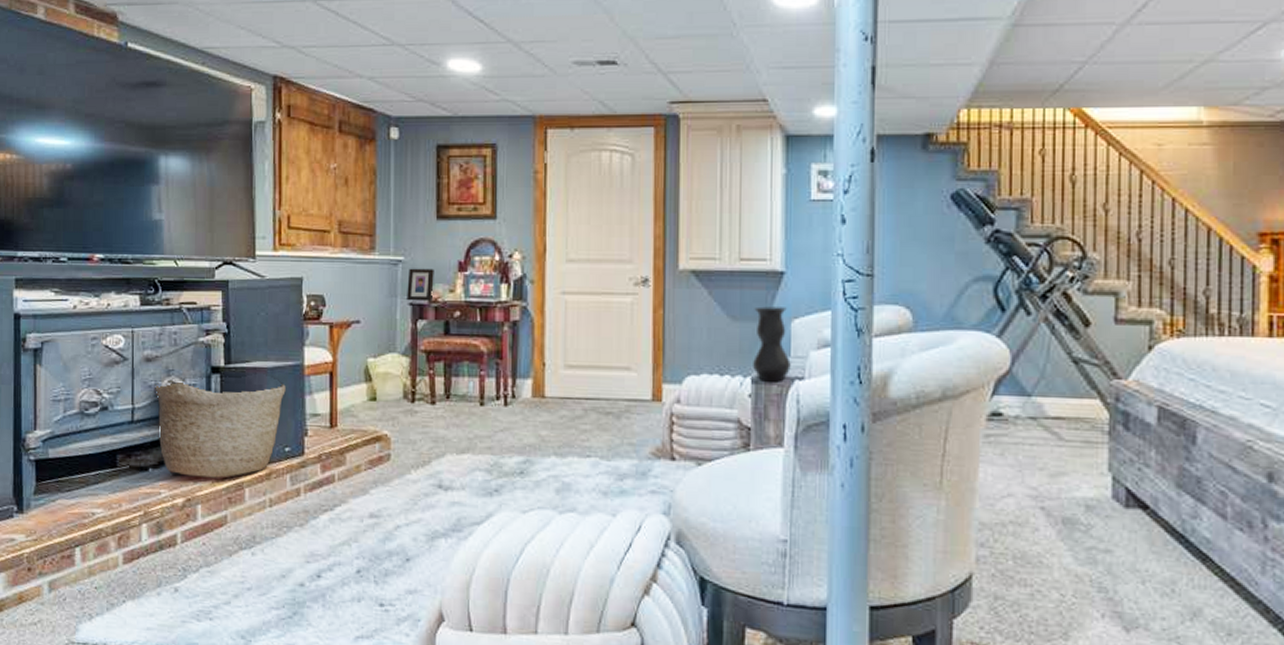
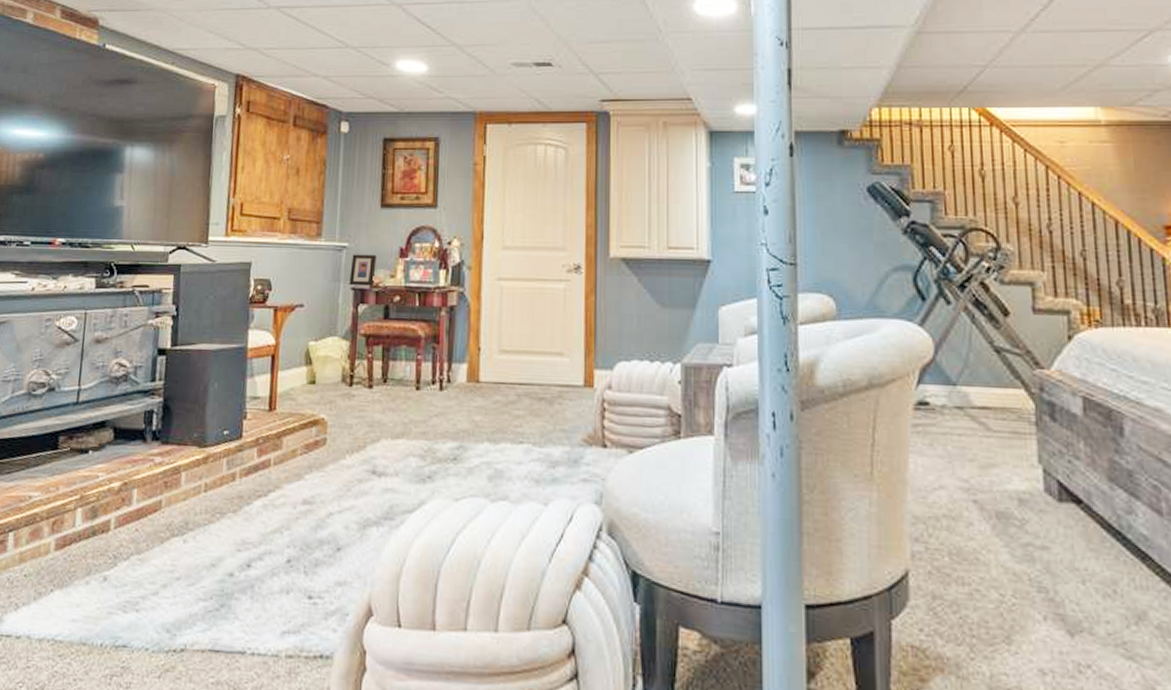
basket: present [154,380,286,478] -> none [101,361,228,462]
vase: present [753,306,791,384] -> none [682,294,719,370]

